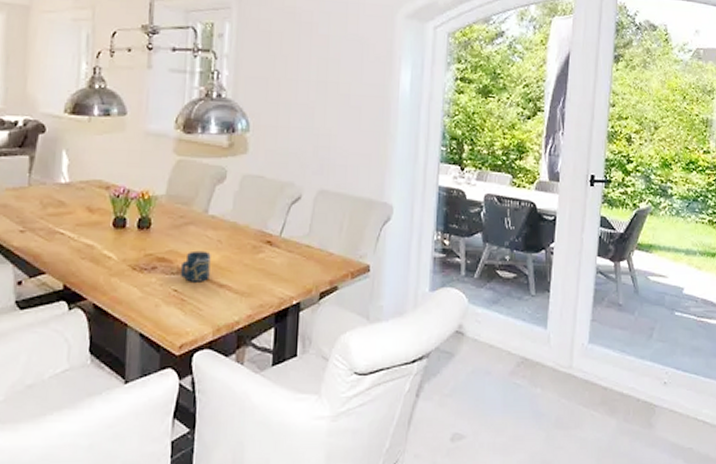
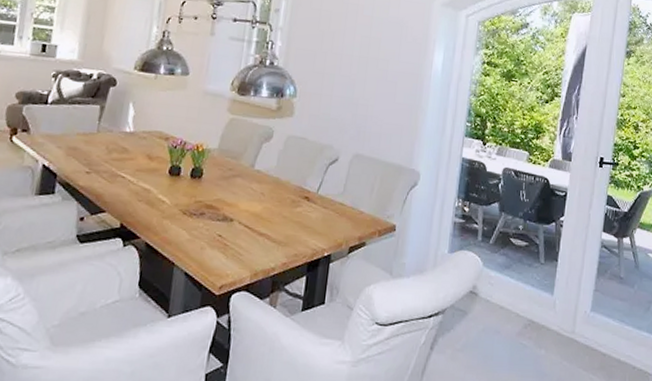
cup: present [180,250,211,282] -> none [225,200,254,230]

